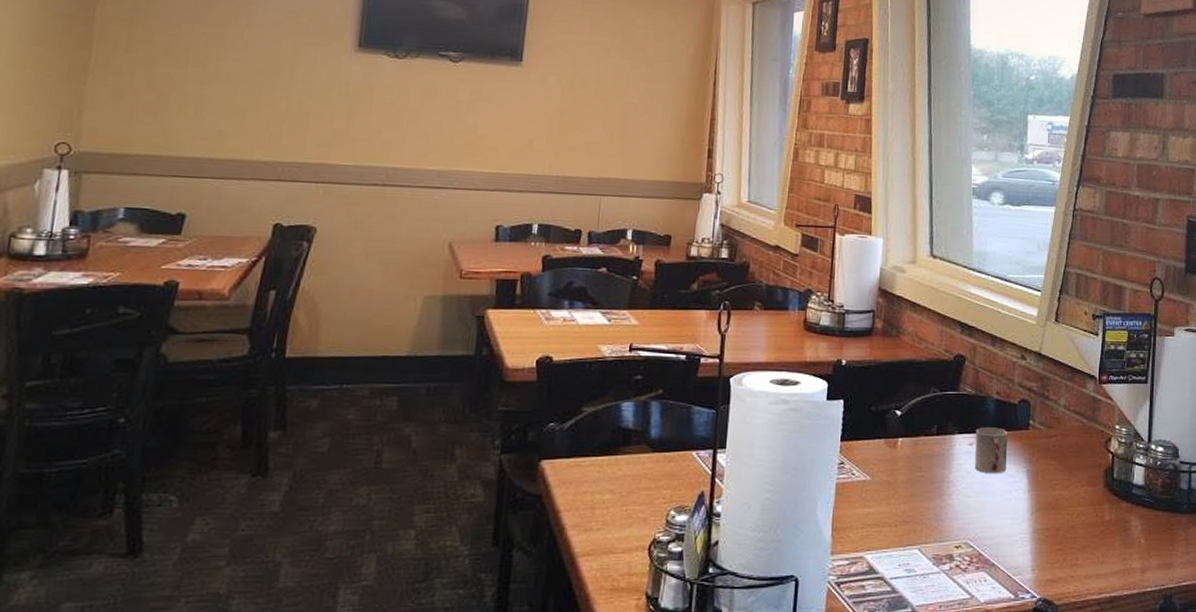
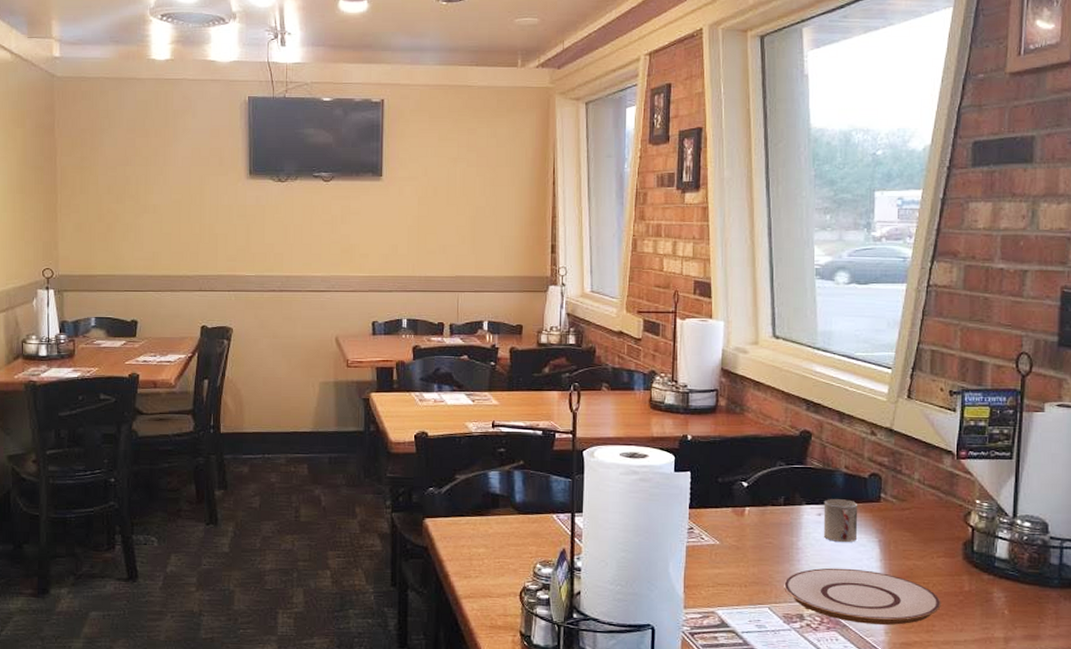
plate: none [934,501,1084,561] -> present [784,567,941,625]

